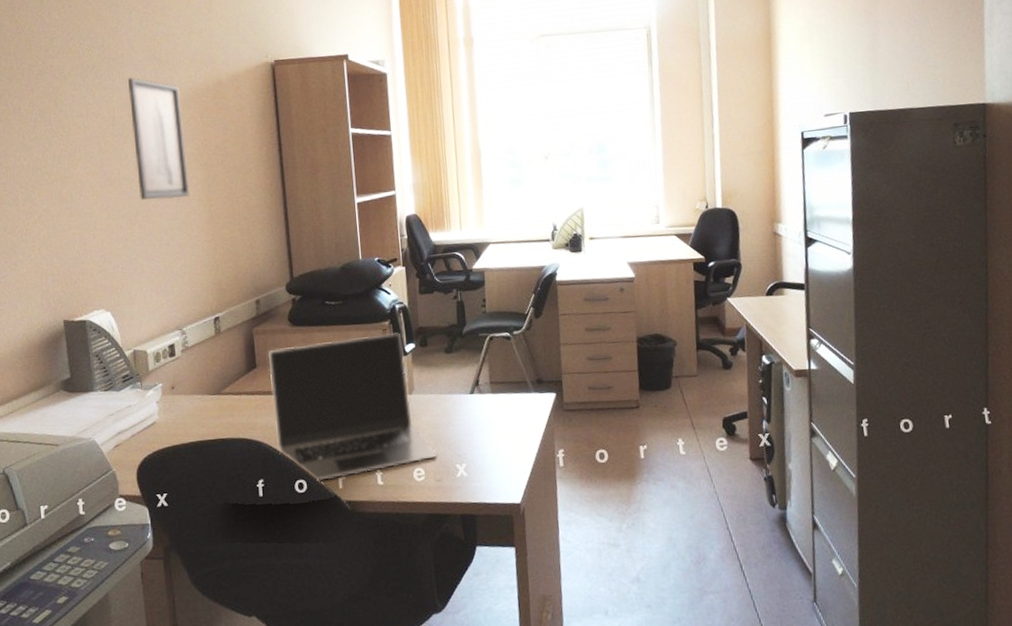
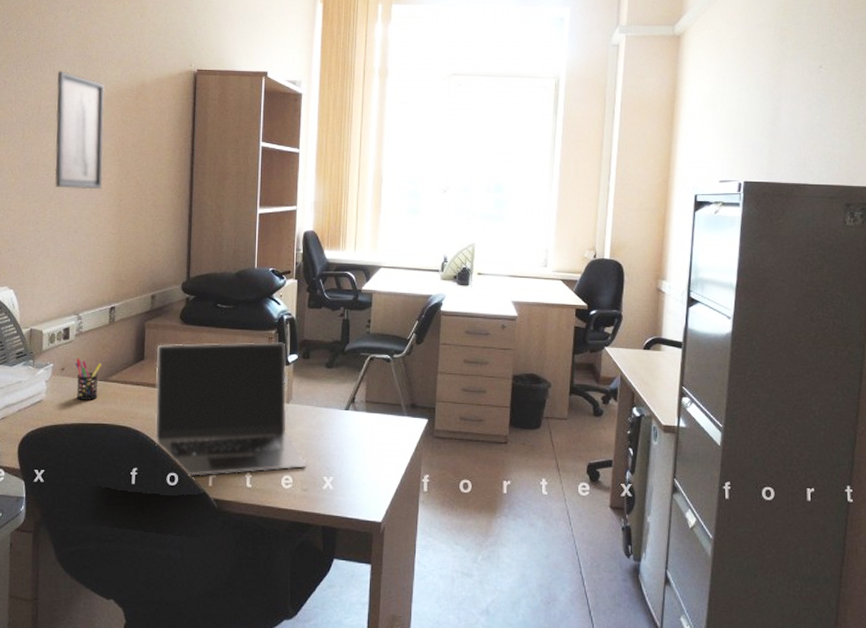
pen holder: none [185,374,213,417] -> present [75,358,102,400]

